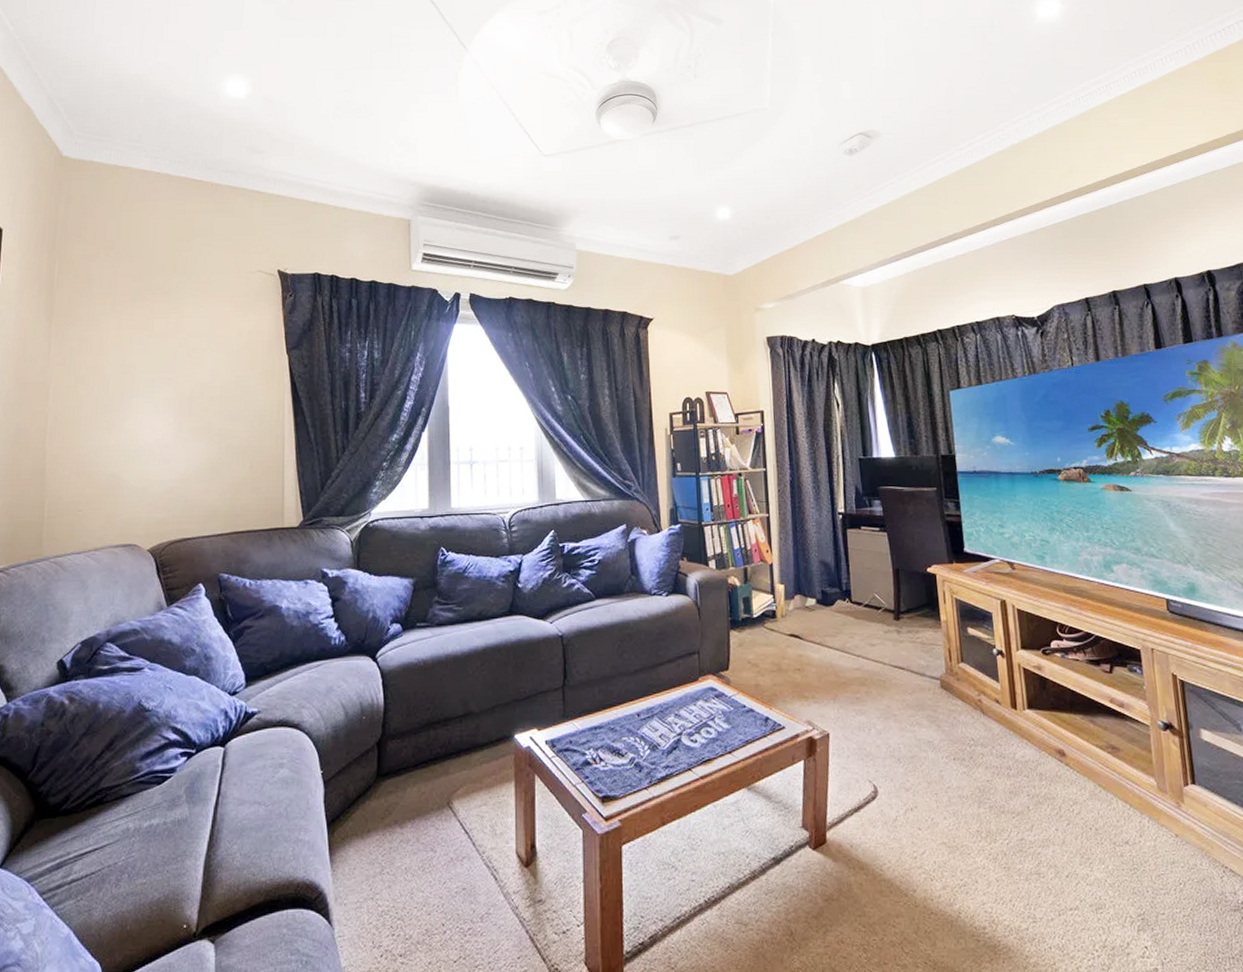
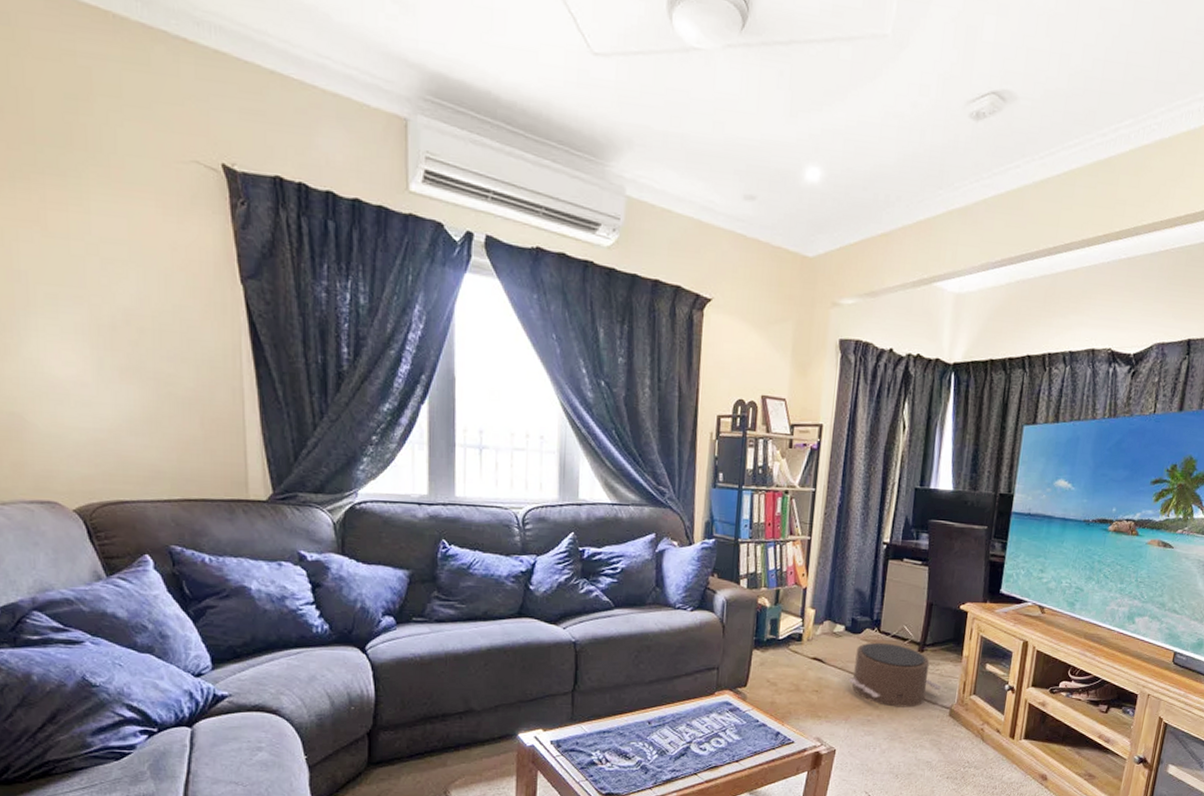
pouf: none [828,613,927,682] -> present [848,642,942,708]

